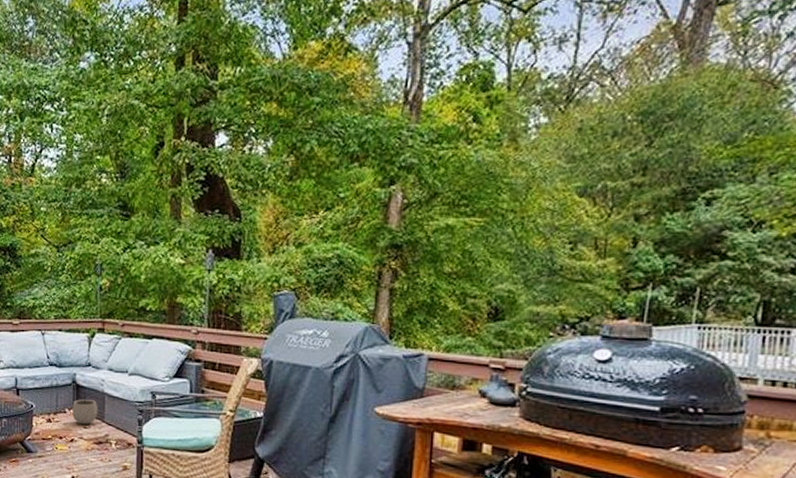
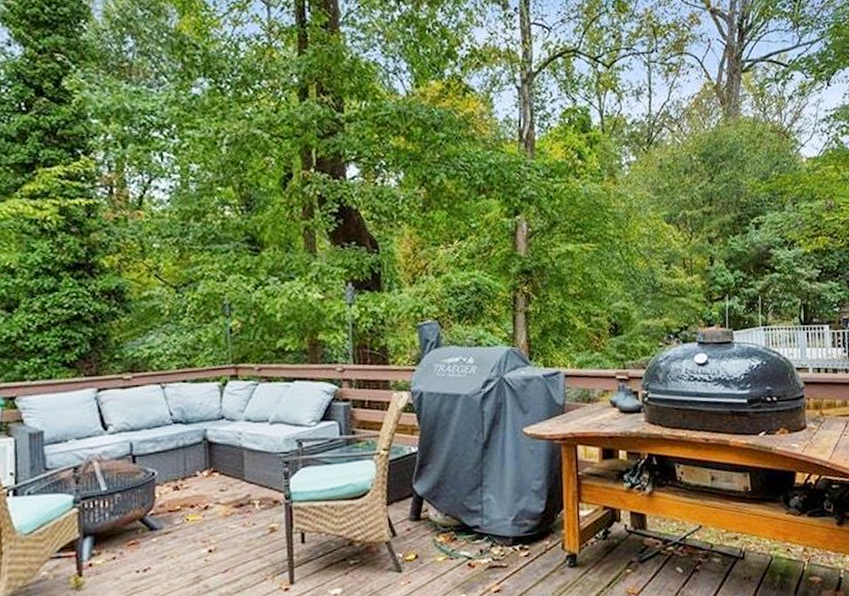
plant pot: present [72,393,98,425] -> none [205,450,236,488]

